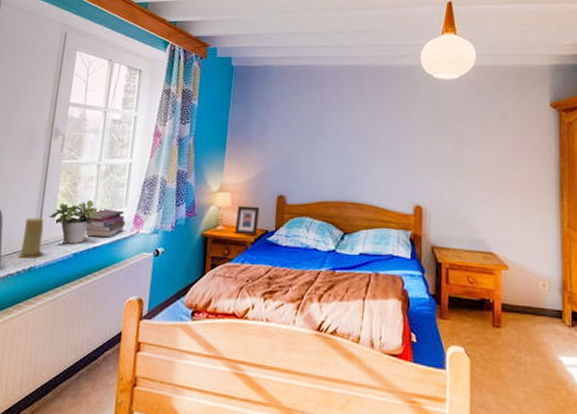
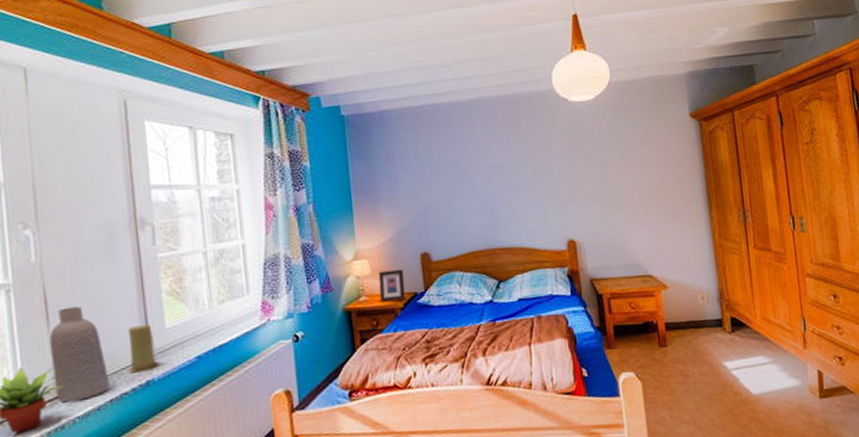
potted plant: present [49,201,98,244] -> none [156,294,216,347]
books: present [84,209,125,238] -> none [200,299,252,335]

